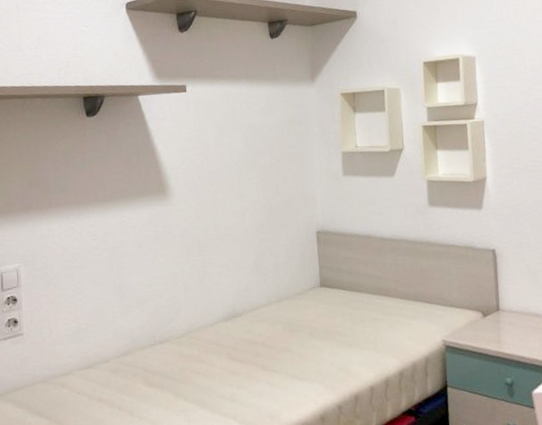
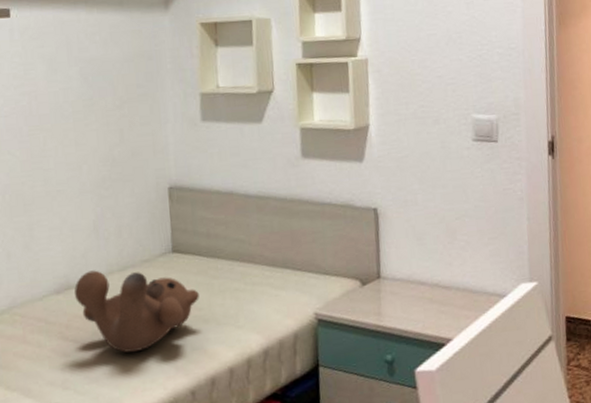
teddy bear: none [240,301,344,372] -> present [74,270,199,353]

